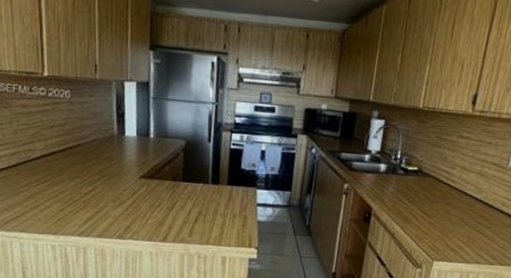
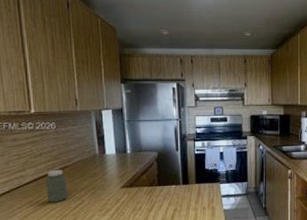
jar: none [55,146,79,185] -> present [46,169,68,202]

